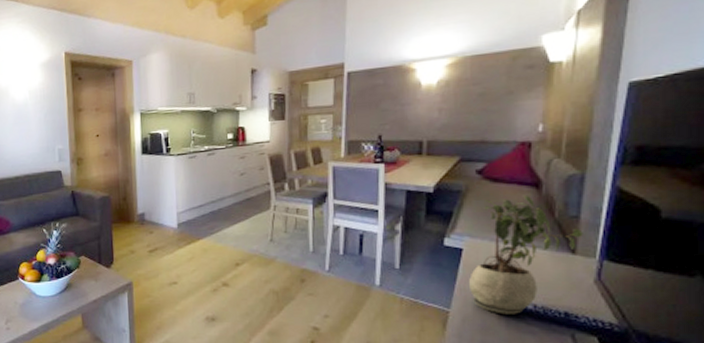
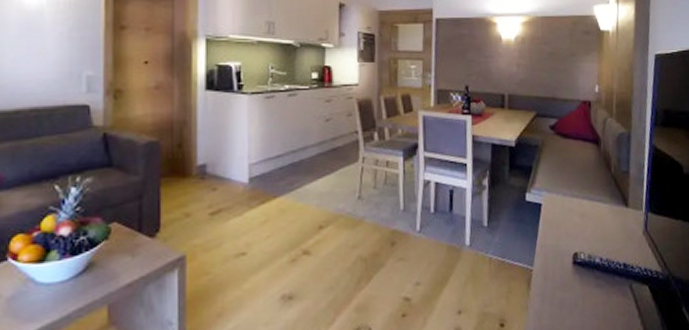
potted plant: present [469,195,583,314] -> none [548,151,633,270]

